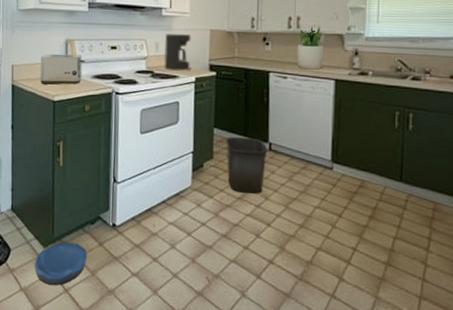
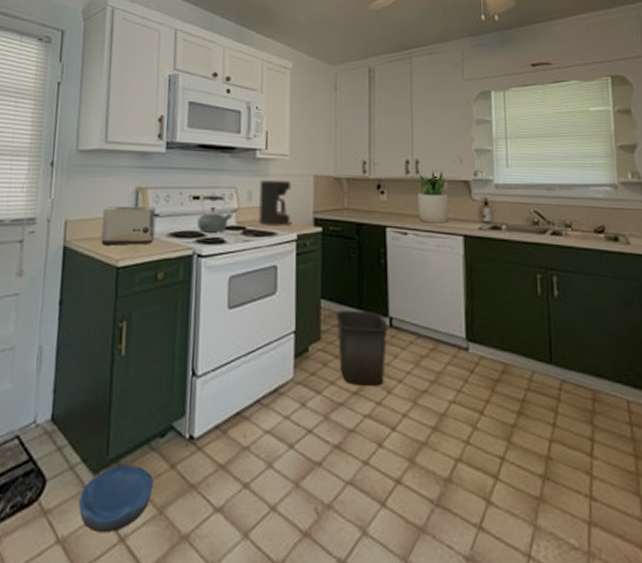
kettle: none [114,46,145,76] -> present [196,196,234,233]

